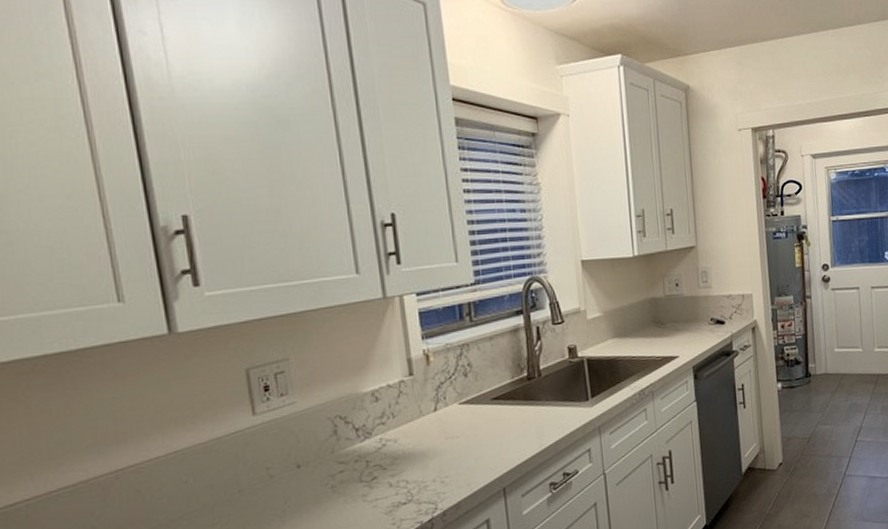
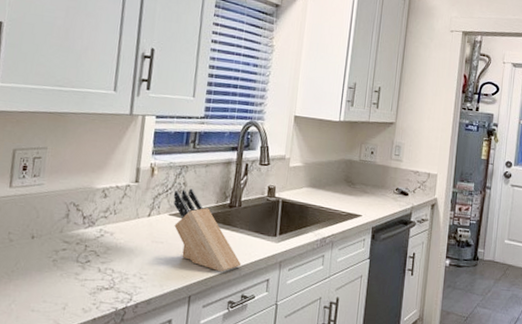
knife block: none [458,368,556,454] -> present [173,188,242,273]

